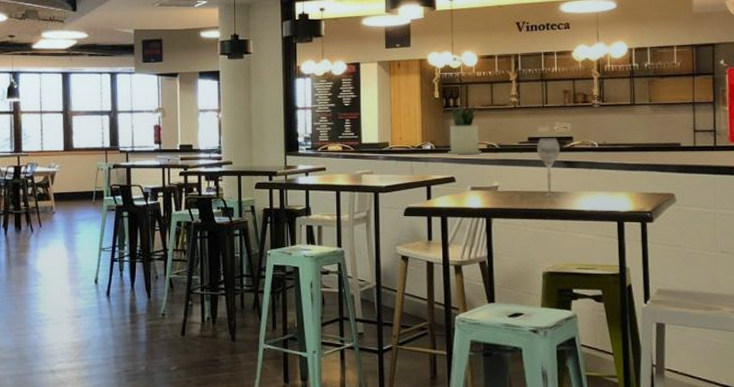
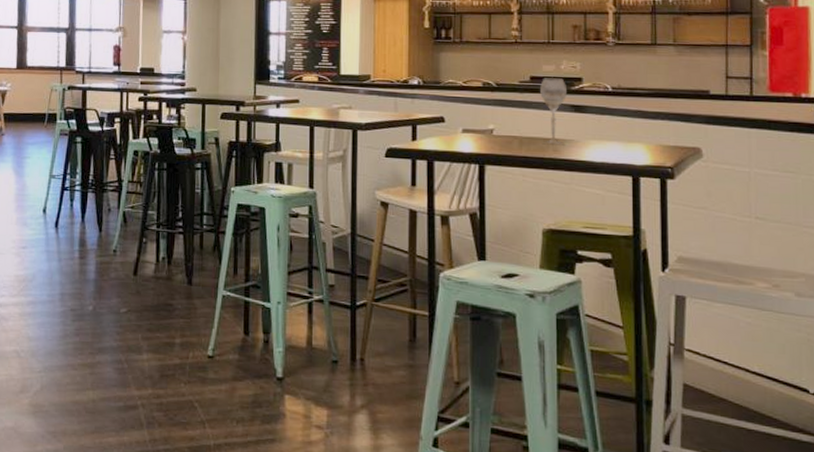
planter: present [448,105,482,155] -> none [437,36,477,93]

